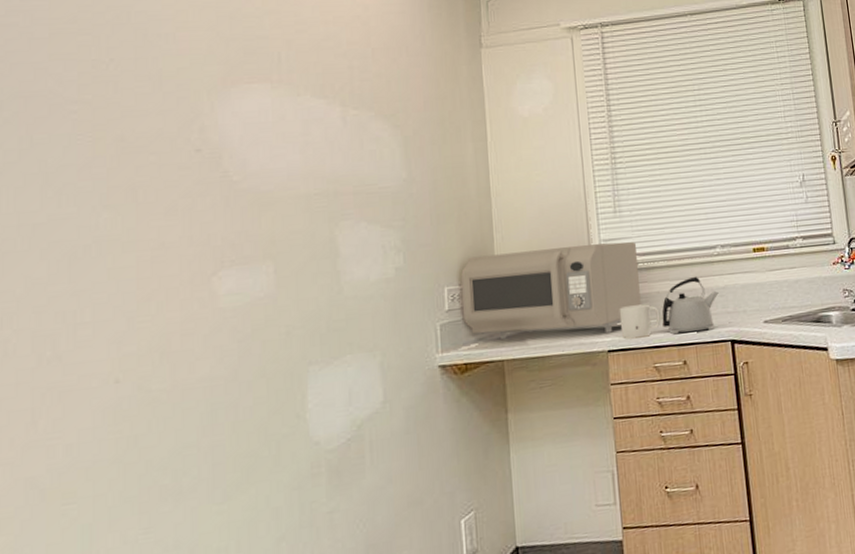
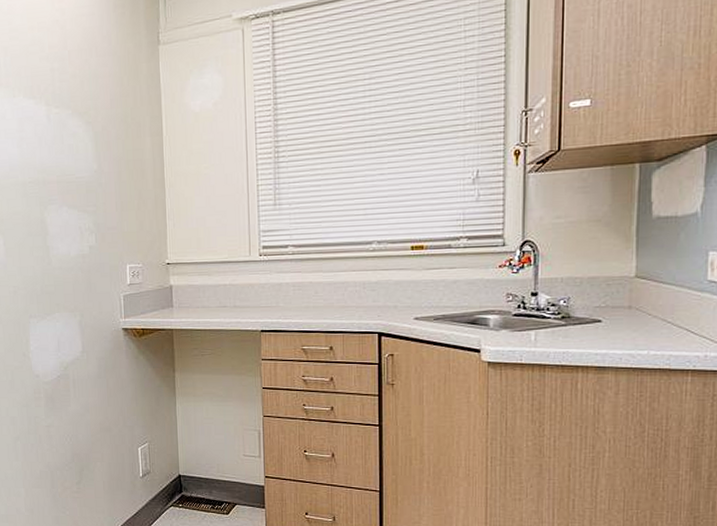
microwave: present [461,242,641,339] -> none [140,233,294,315]
mug: present [619,304,661,340] -> none [273,292,311,323]
kettle: present [662,276,719,335] -> none [313,269,370,322]

